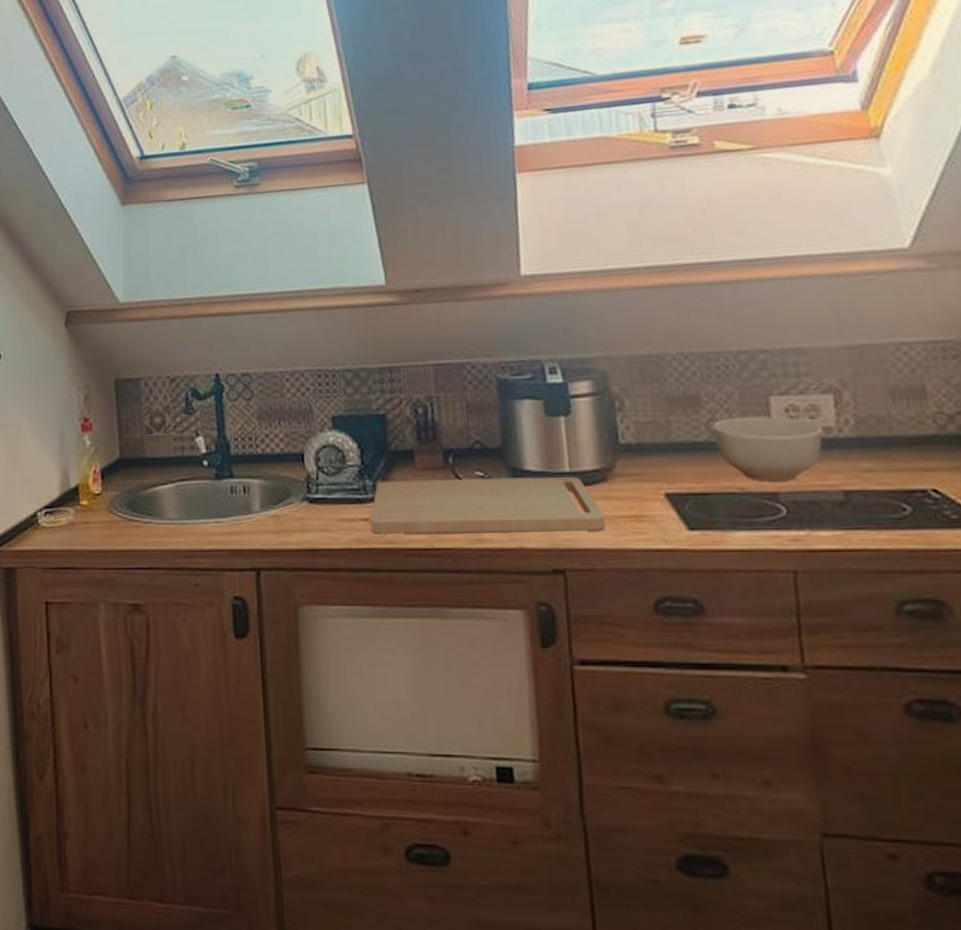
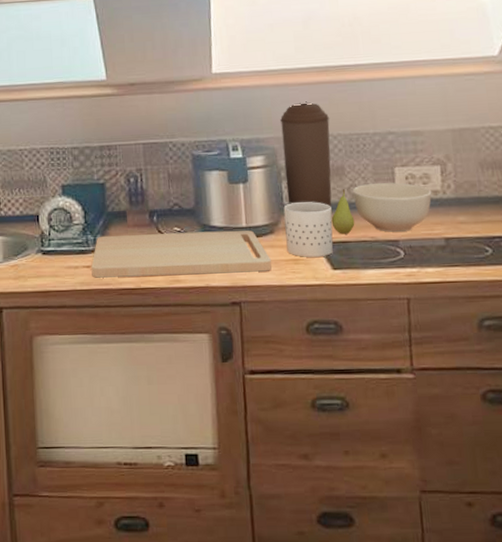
canister: none [612,310,685,448] -> present [280,101,332,207]
mug: none [619,440,689,514] -> present [283,202,334,258]
fruit: none [684,424,717,484] -> present [331,189,355,235]

